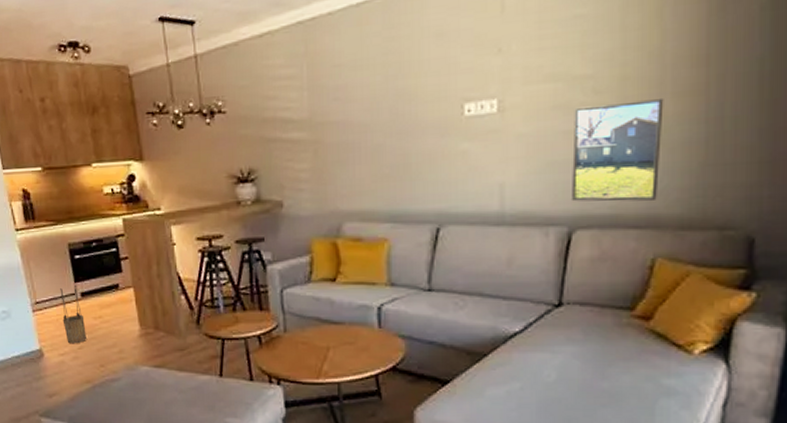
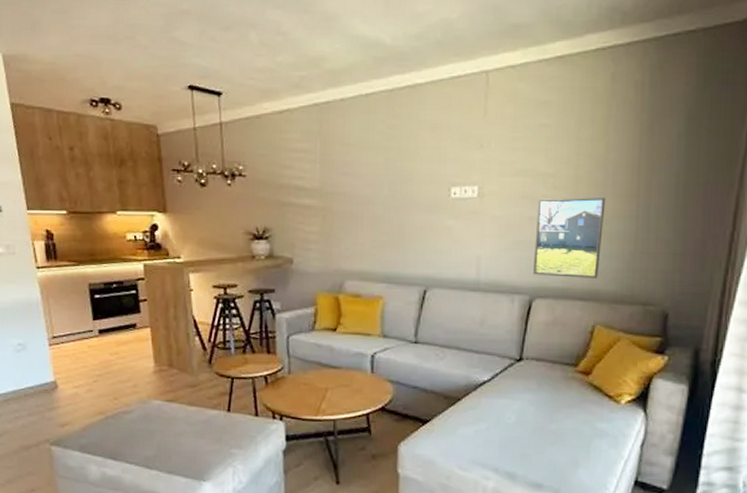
bucket: present [60,284,86,344] -> none [78,322,102,378]

